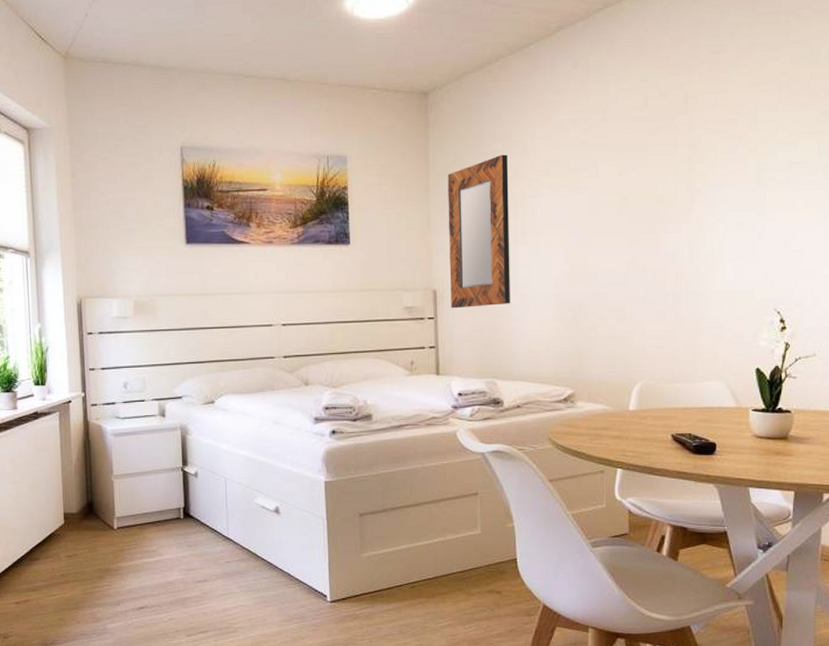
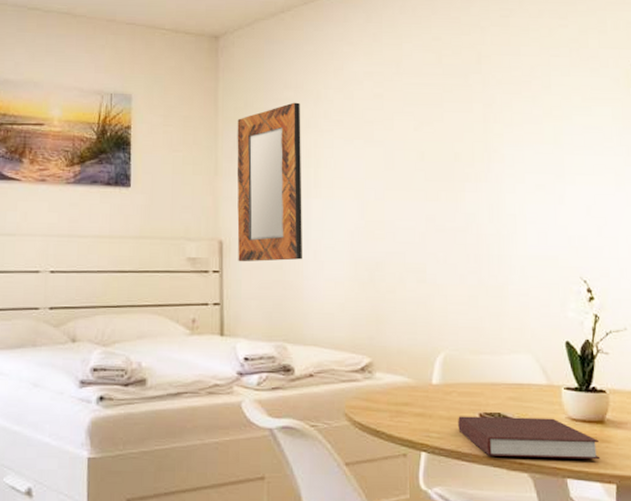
notebook: none [652,436,782,471] -> present [458,416,601,460]

